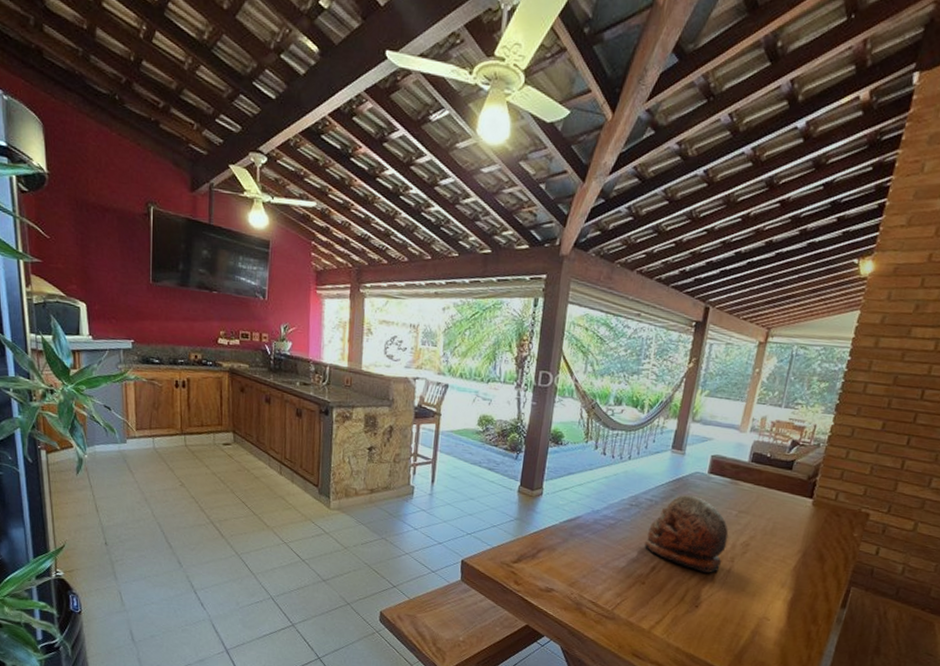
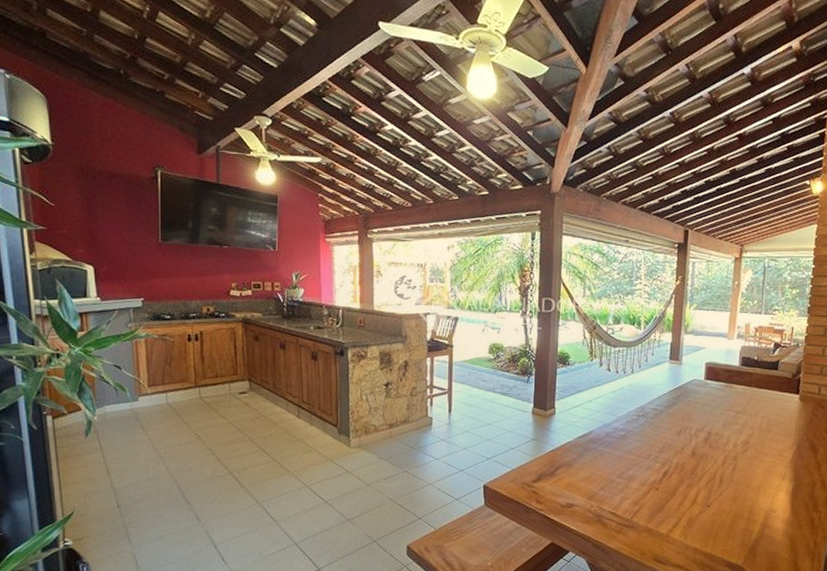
decorative egg: present [644,495,729,573] -> none [654,402,729,473]

